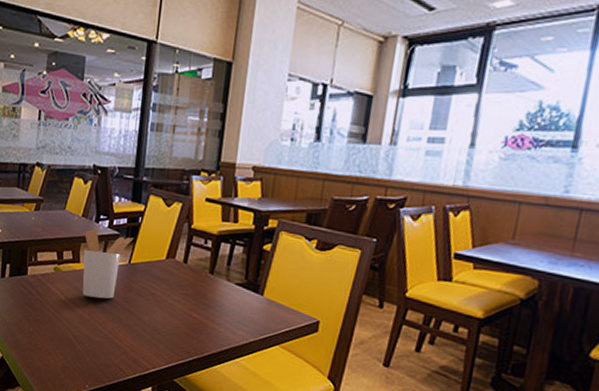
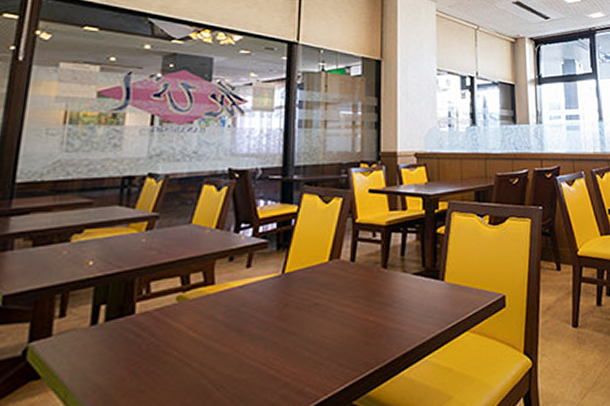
utensil holder: present [82,229,133,299] -> none [219,241,286,325]

